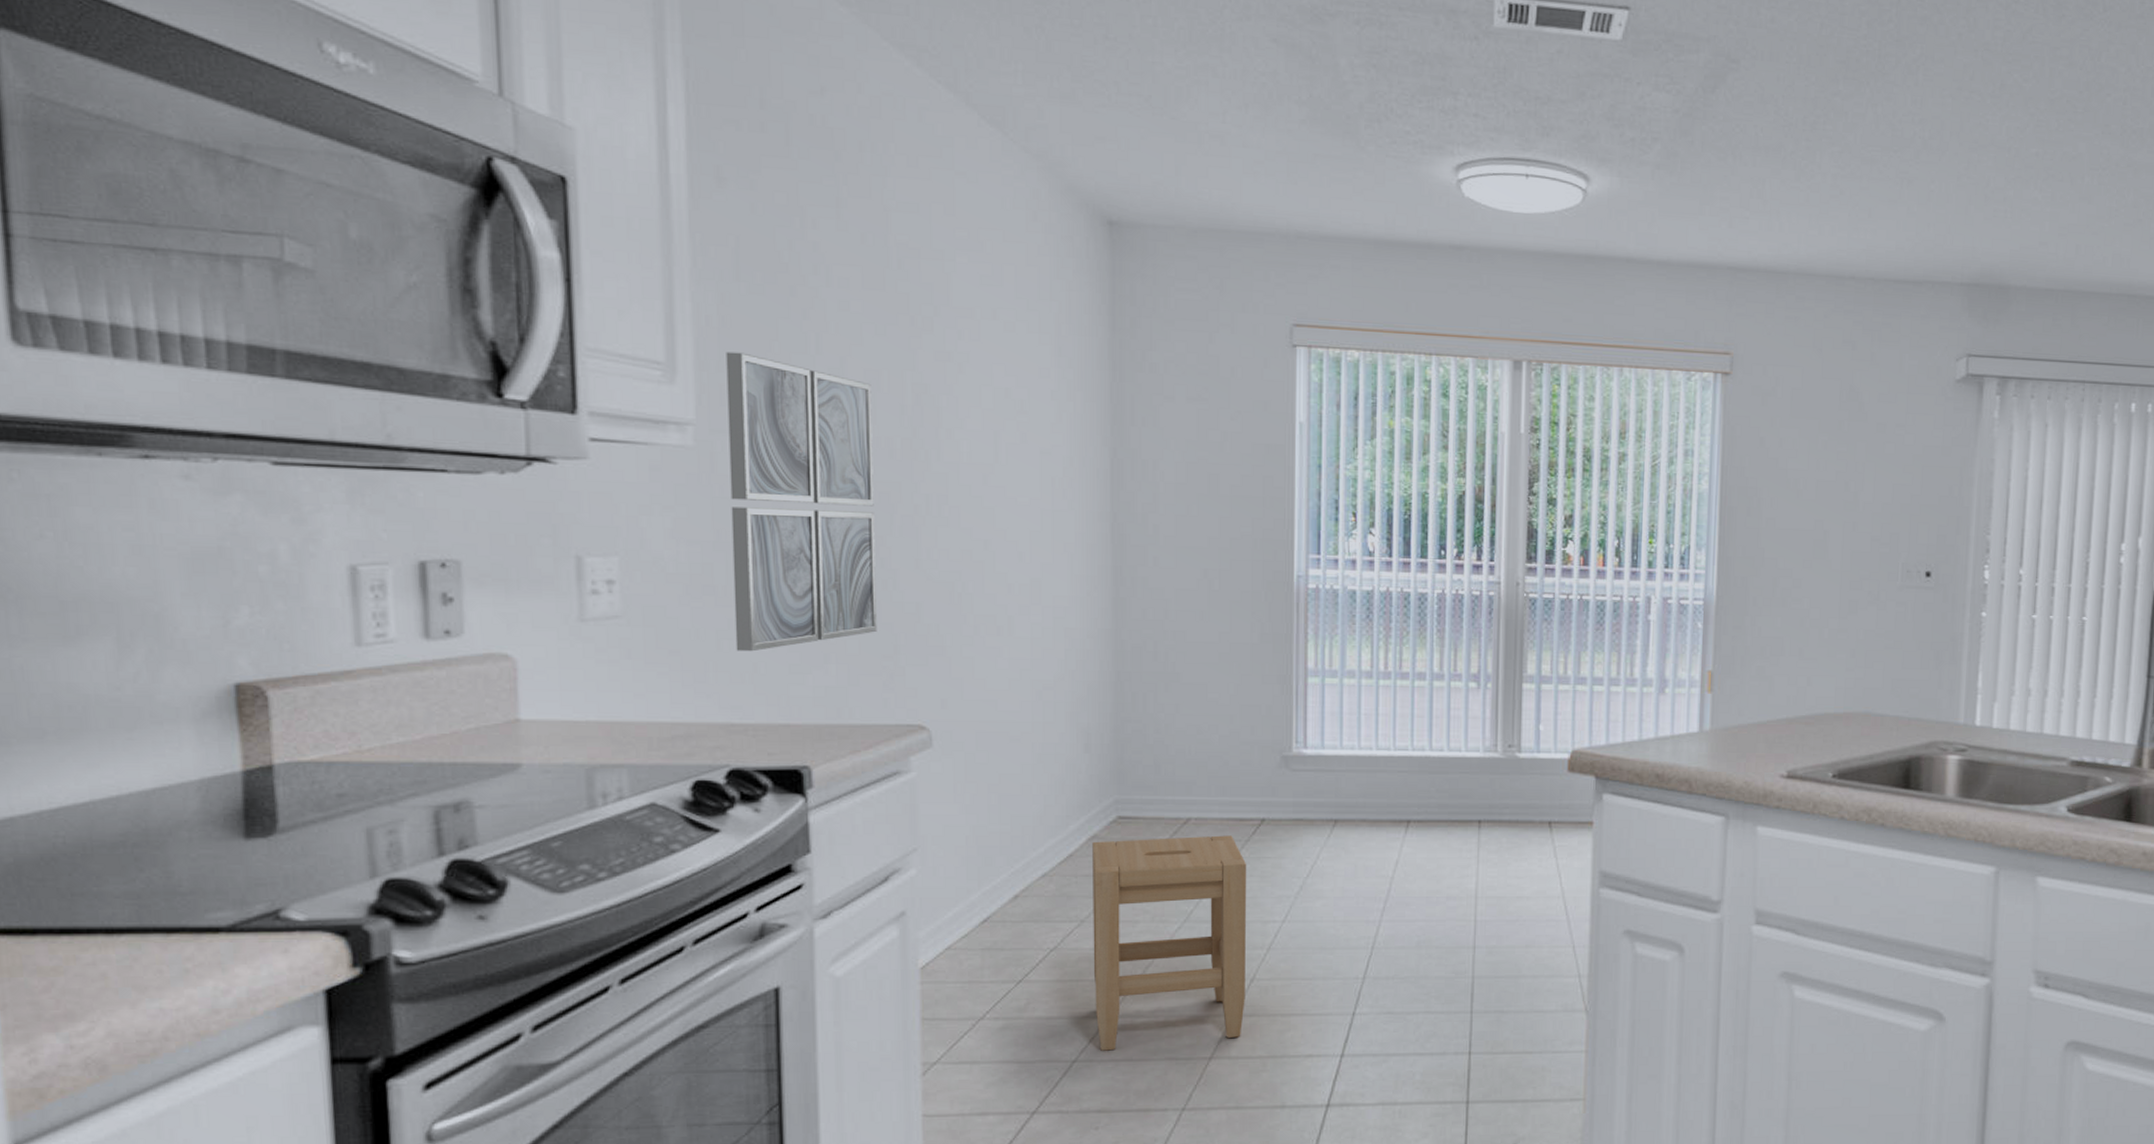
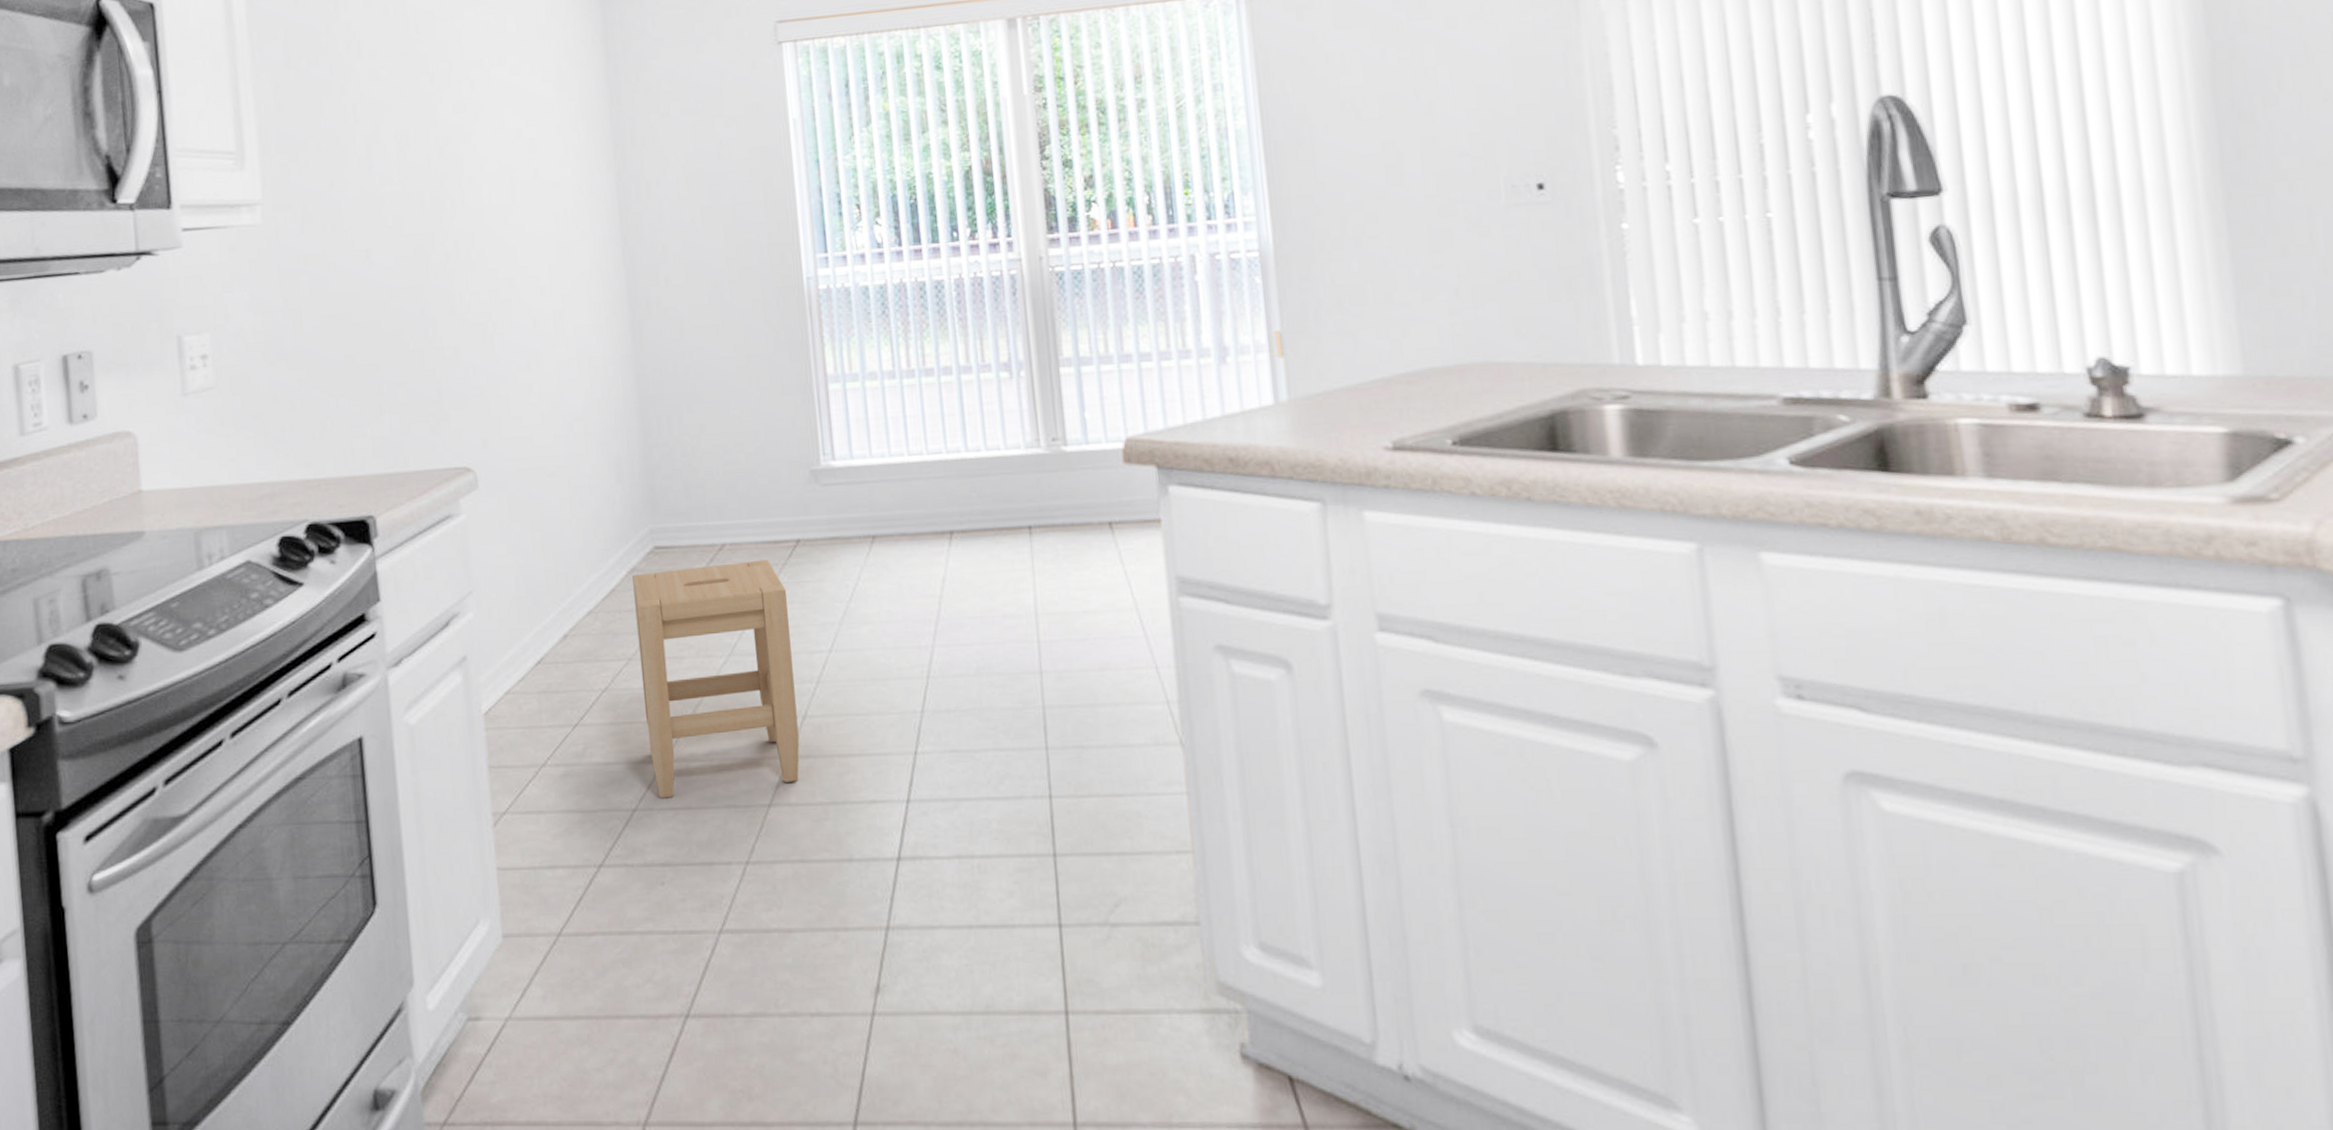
wall art: present [726,351,877,652] -> none [282,132,422,410]

